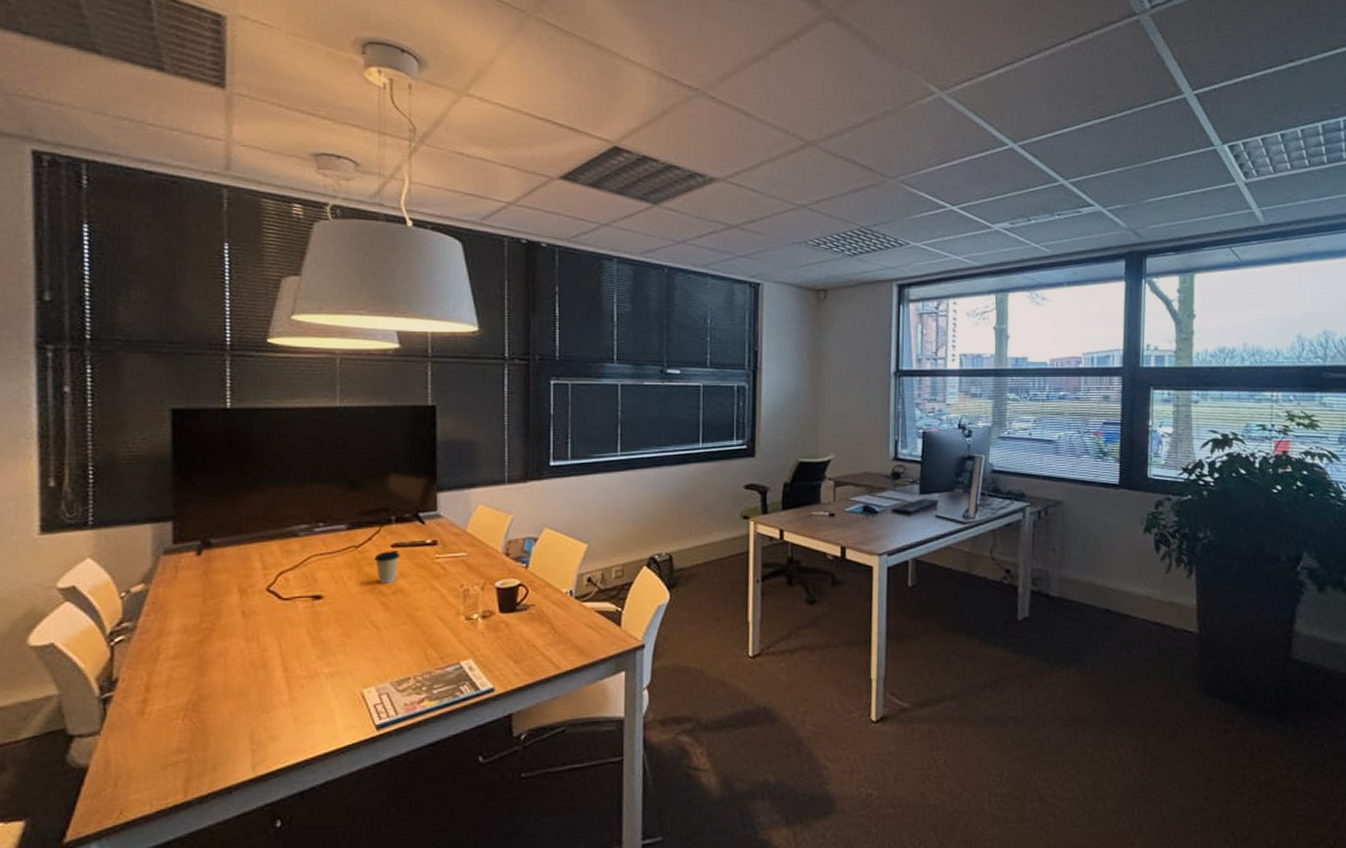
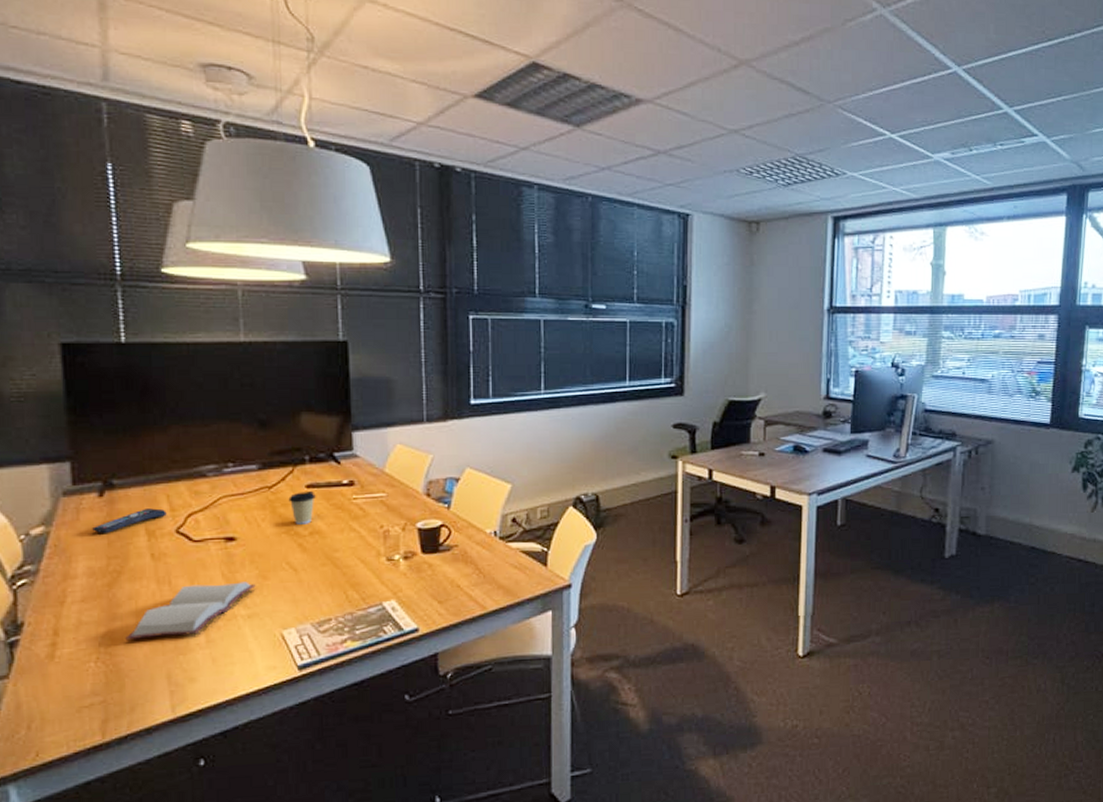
remote control: none [189,567,259,591] -> present [92,508,167,533]
hardback book: none [212,640,339,698] -> present [125,581,256,641]

